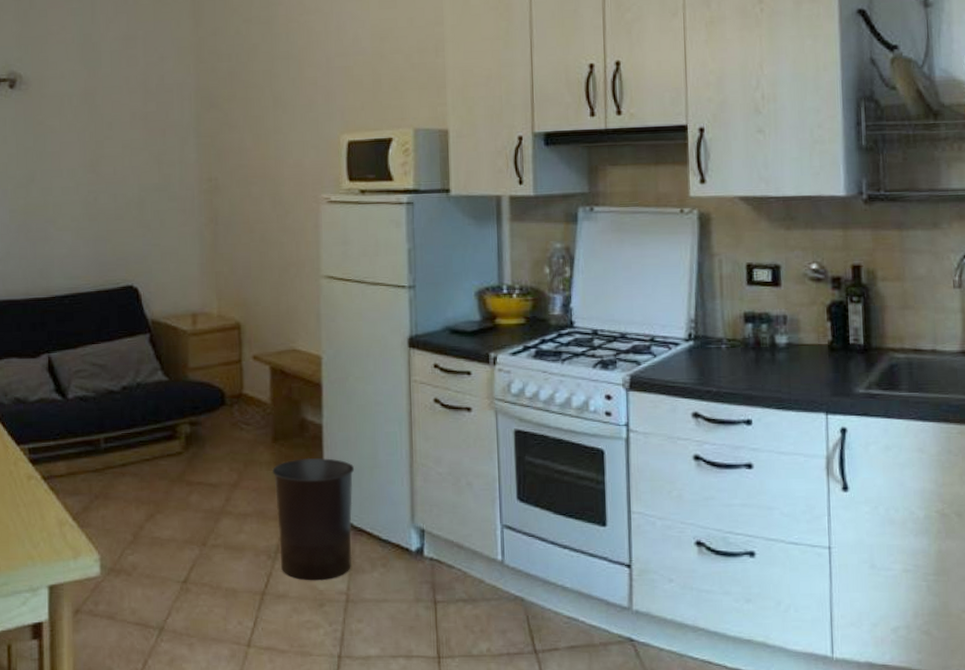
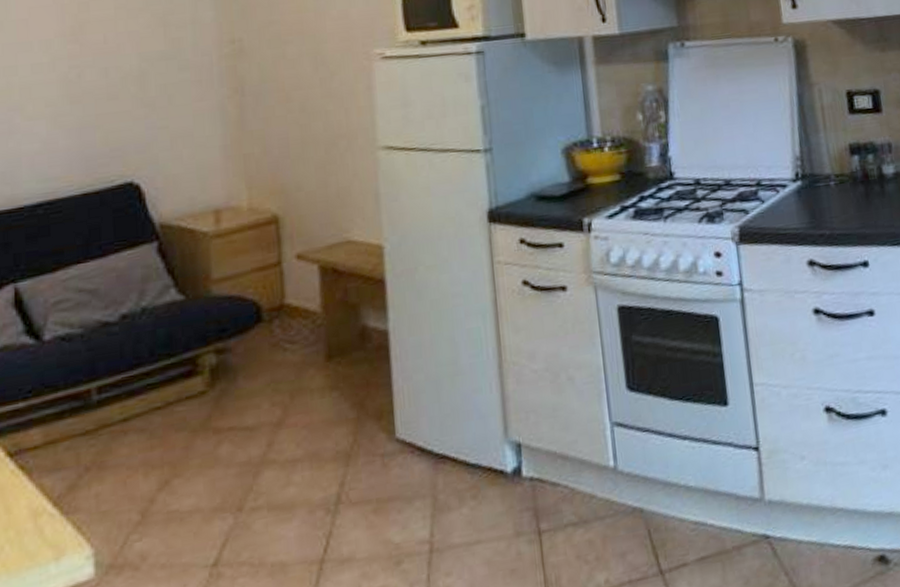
waste bin: present [271,457,355,581] -> none [326,371,434,534]

